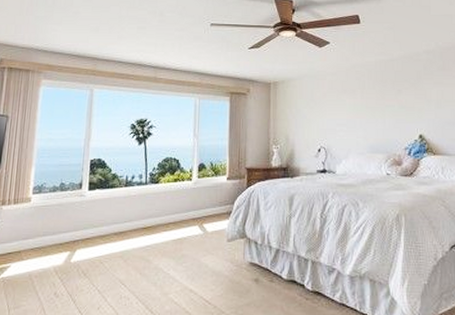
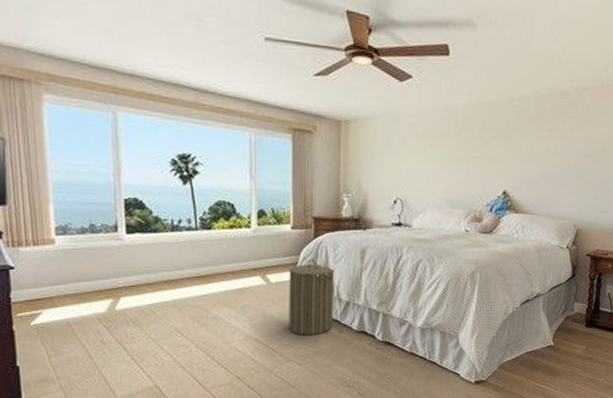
laundry hamper: none [222,207,266,285] -> present [289,258,335,336]

